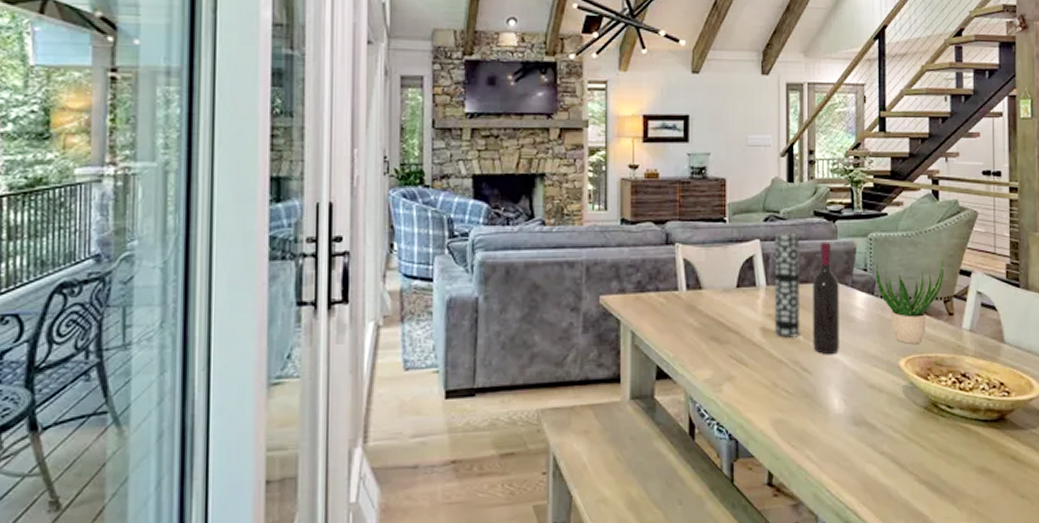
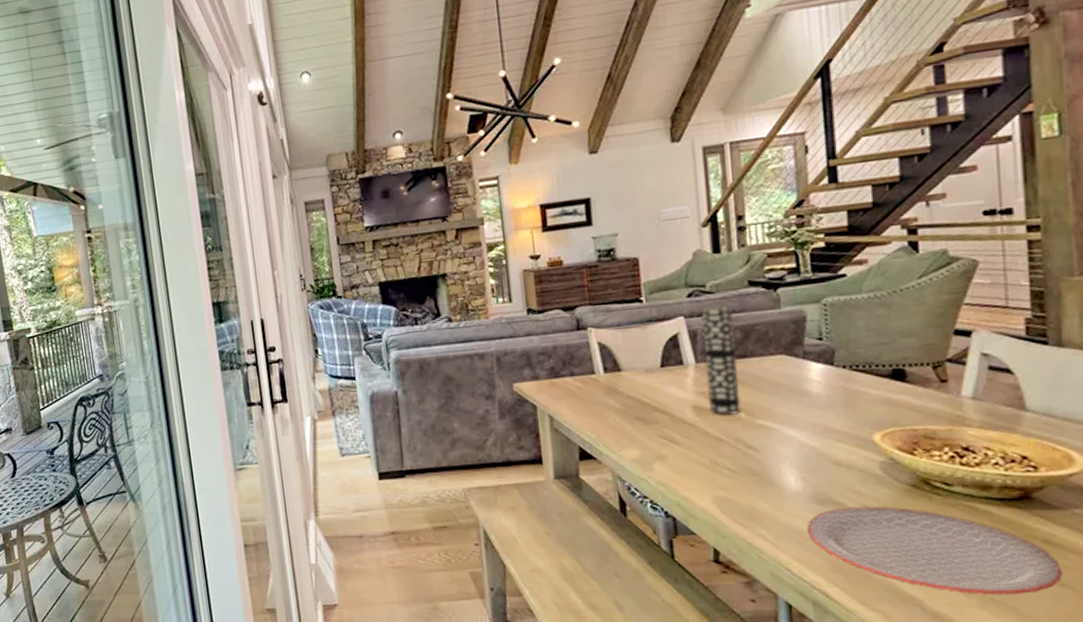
wine bottle: present [813,242,839,355] -> none [753,312,792,432]
plate: none [845,427,1023,508] -> present [806,506,1062,595]
potted plant: present [875,258,943,344] -> none [833,318,931,417]

